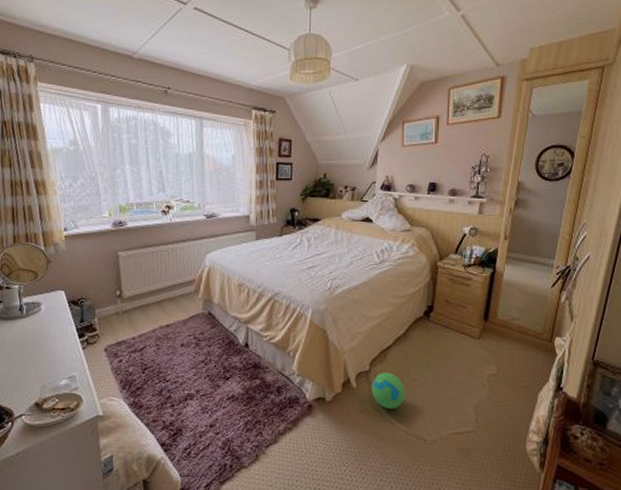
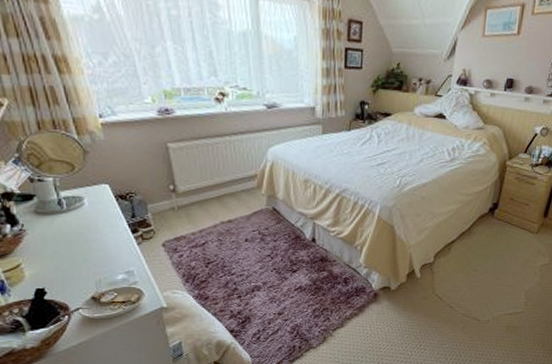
ball: present [371,373,405,409] -> none [434,264,465,295]

